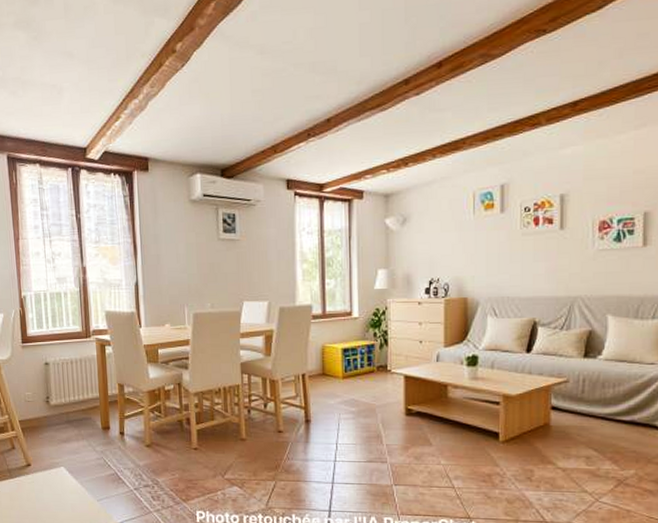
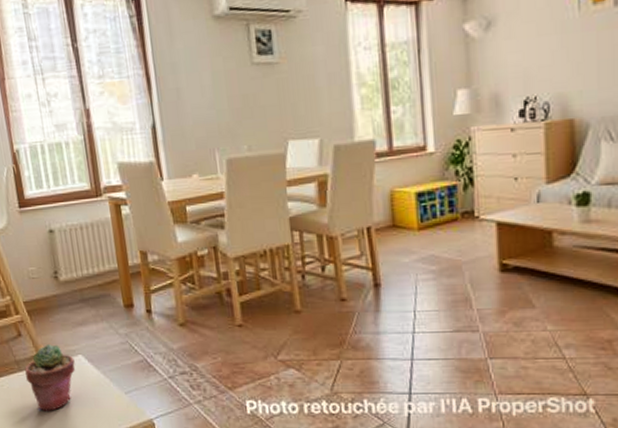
potted succulent: none [15,457,58,513] -> present [25,344,76,411]

